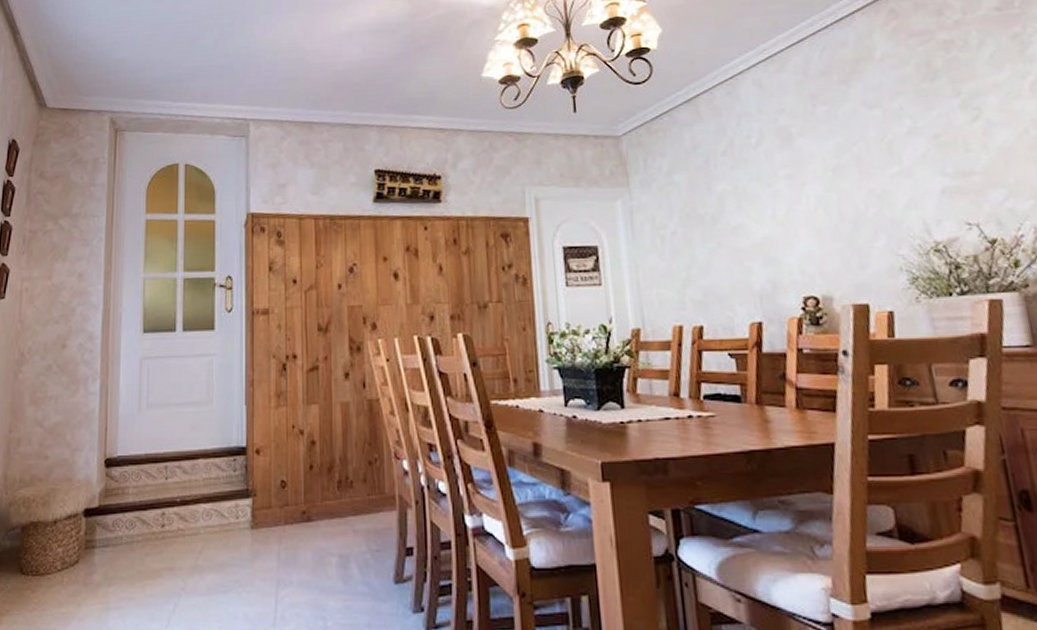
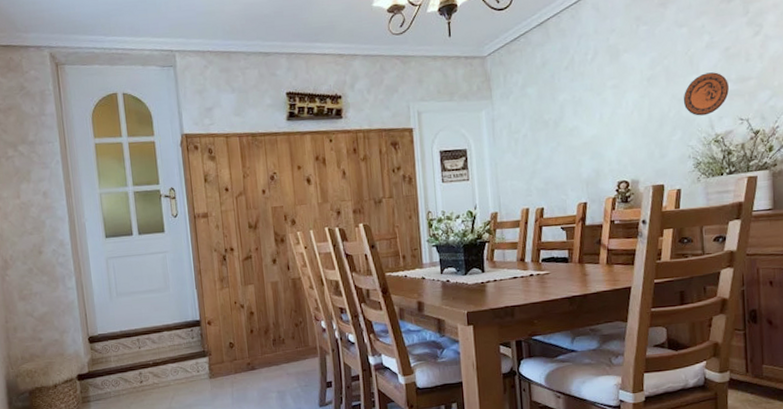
decorative plate: none [884,164,947,218] -> present [683,72,729,116]

